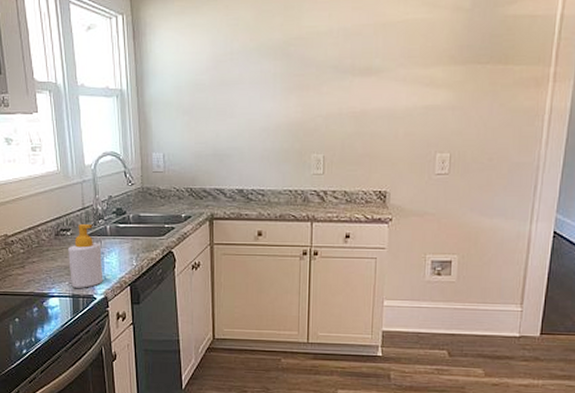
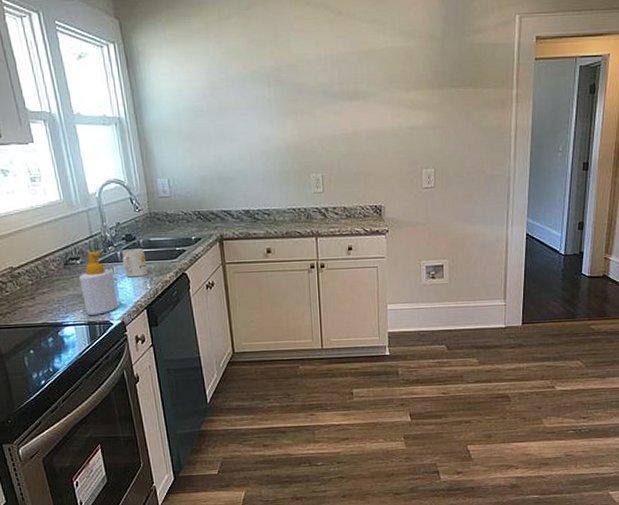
mug: none [111,223,135,252] -> present [122,248,148,278]

